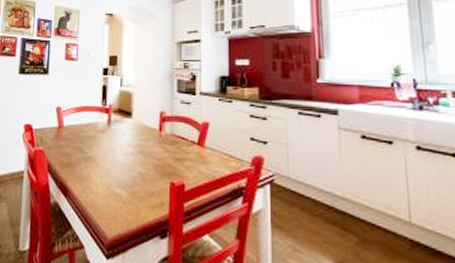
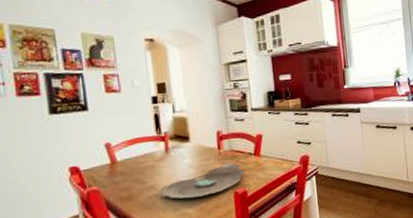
decorative bowl: none [95,147,183,180] -> present [159,162,244,199]

